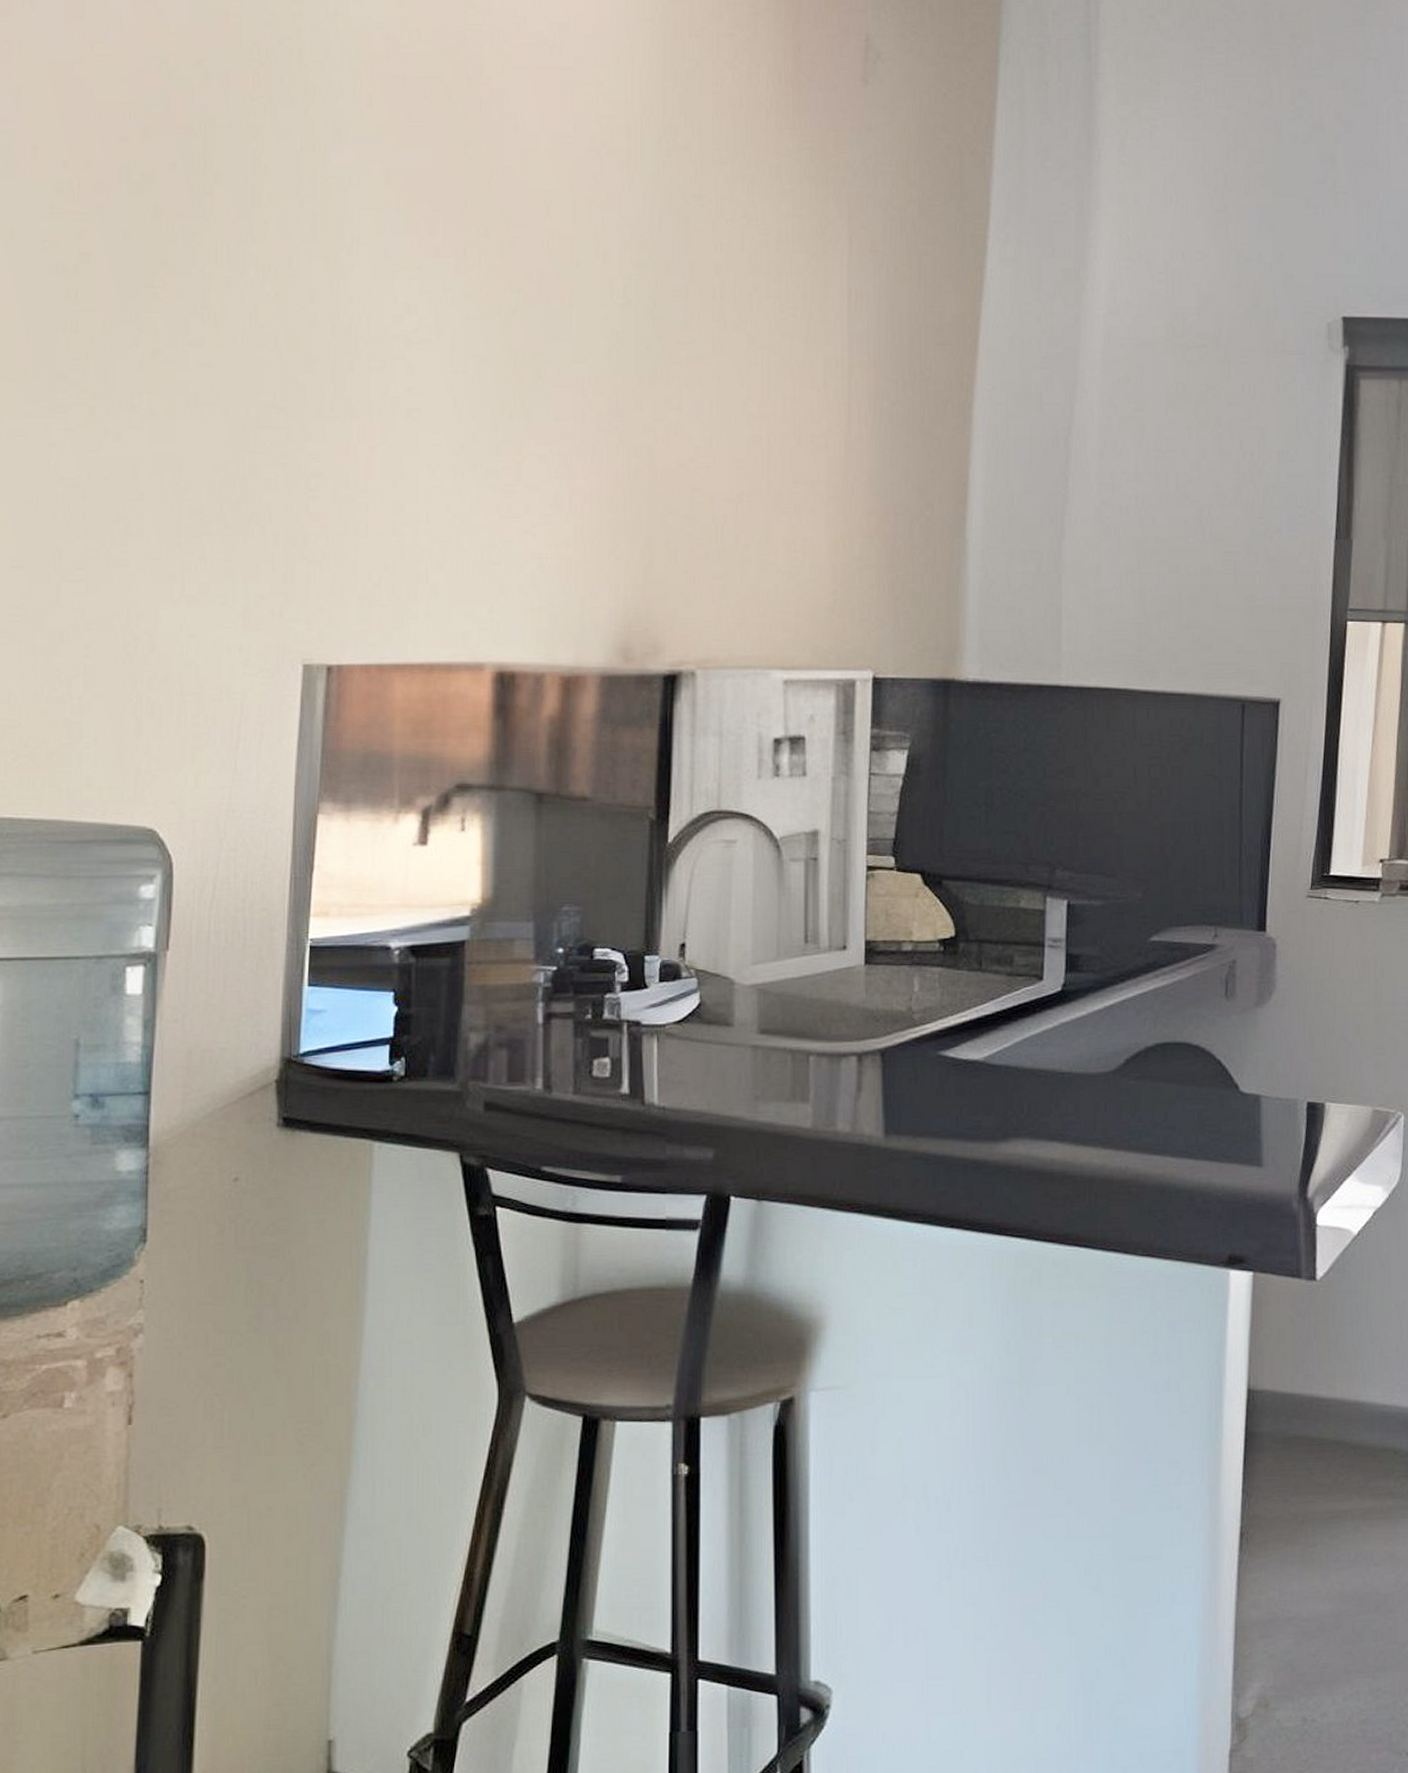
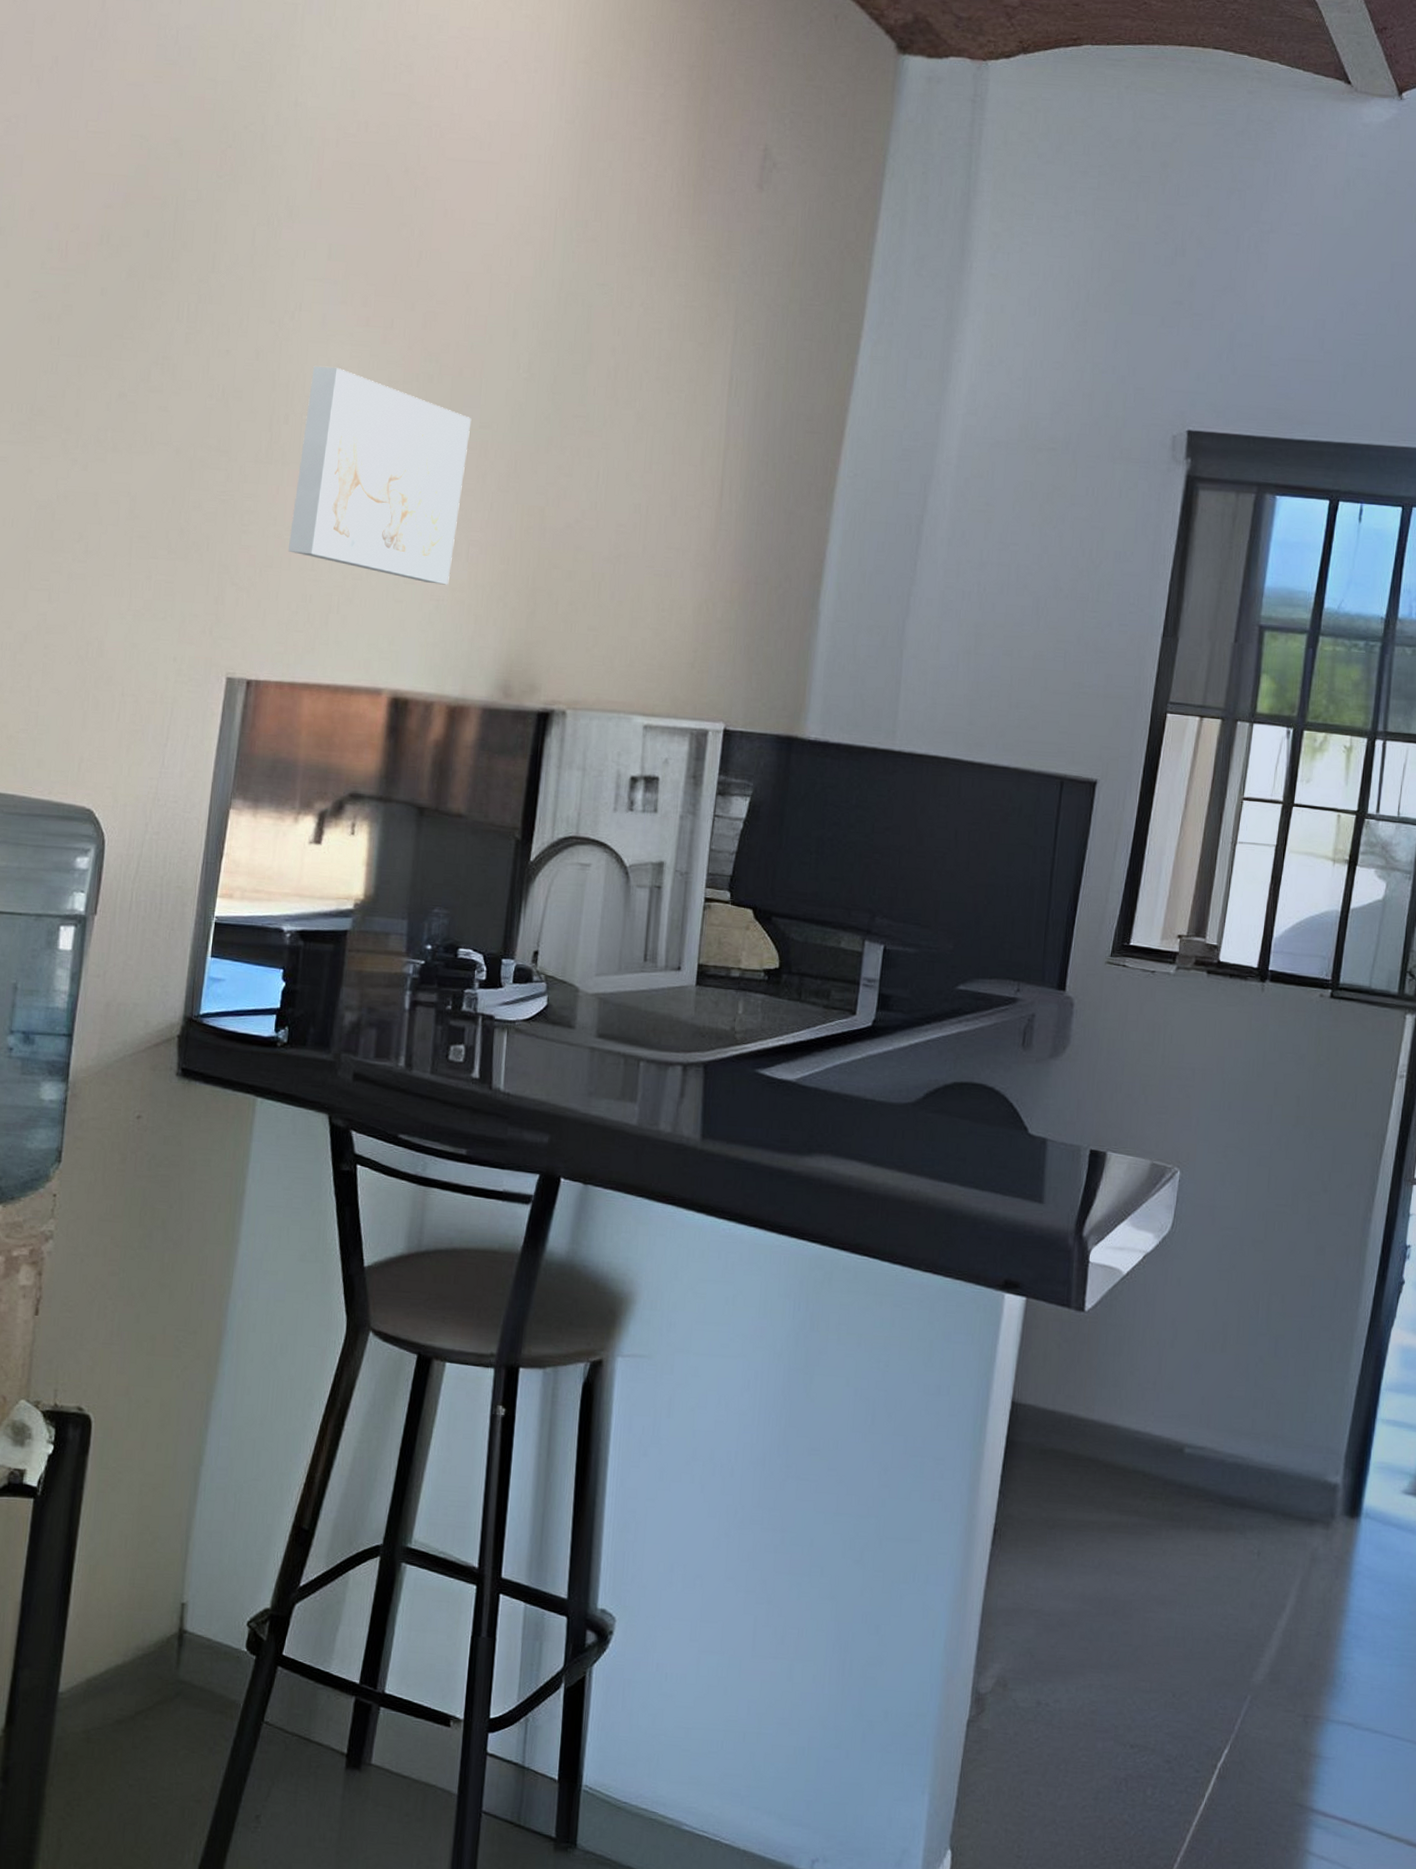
wall art: none [363,305,564,541] -> present [287,366,472,585]

